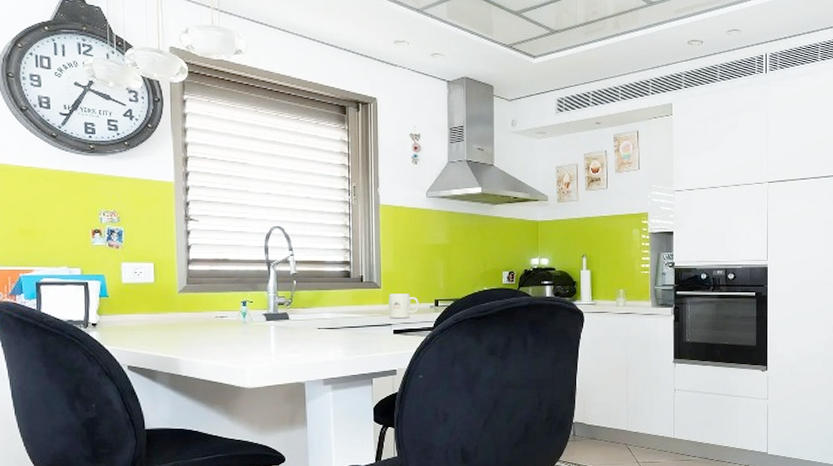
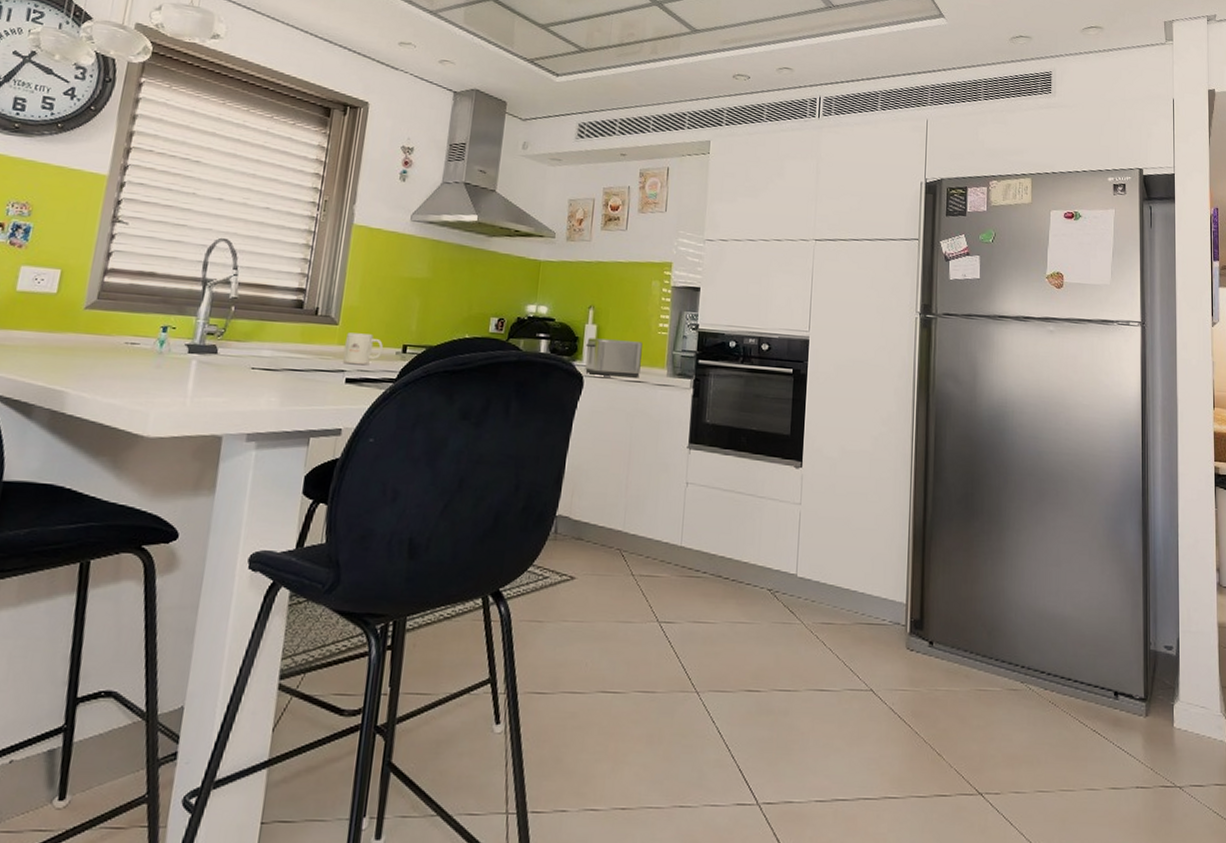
toaster: none [583,280,629,312] -> present [585,338,643,378]

